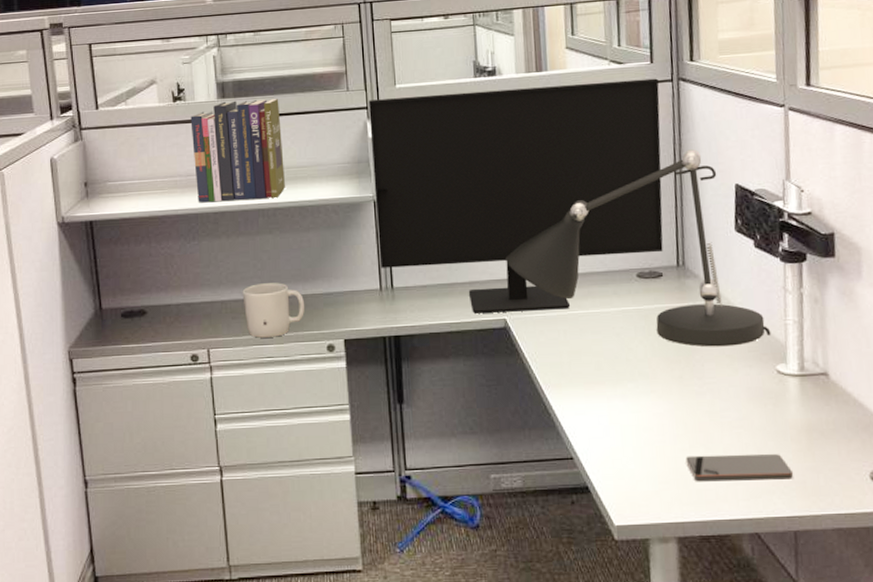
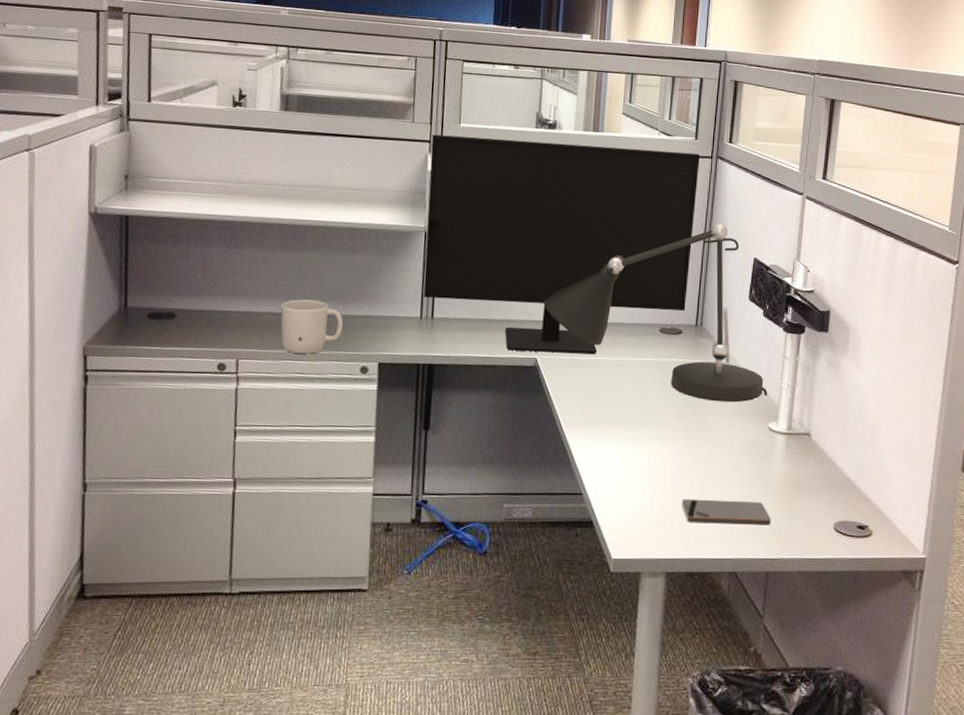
books: present [190,99,285,203] -> none [246,114,343,216]

